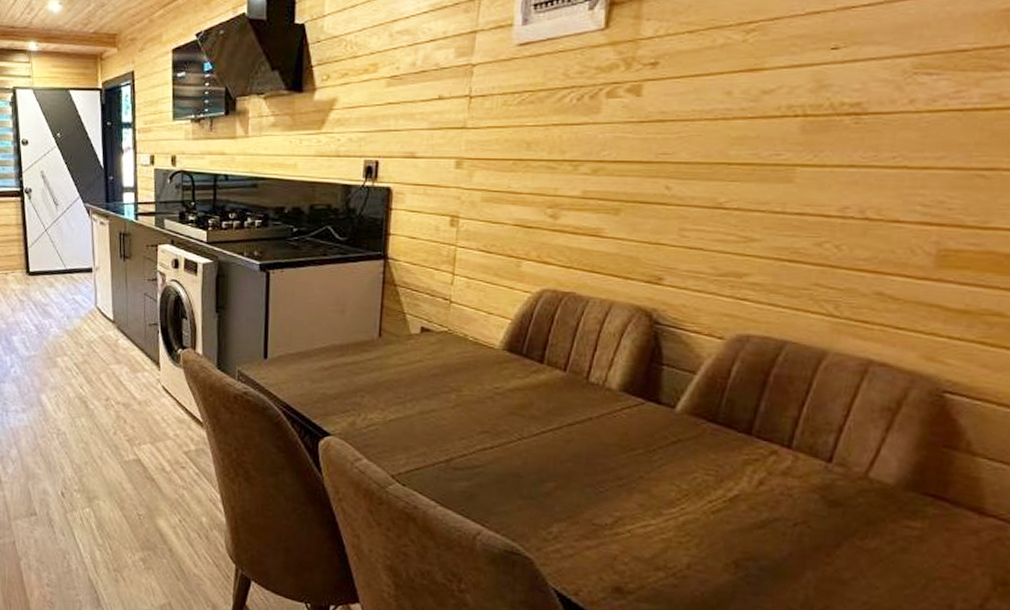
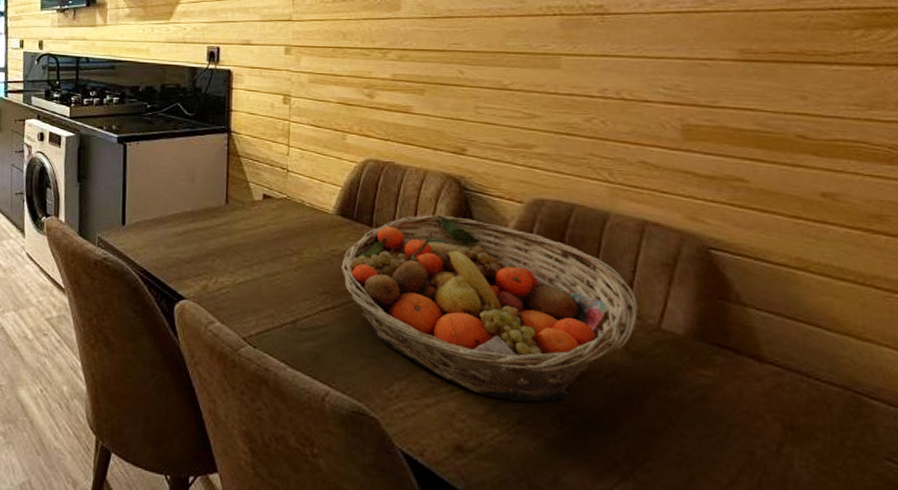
fruit basket: none [503,351,846,548] -> present [340,214,639,403]

